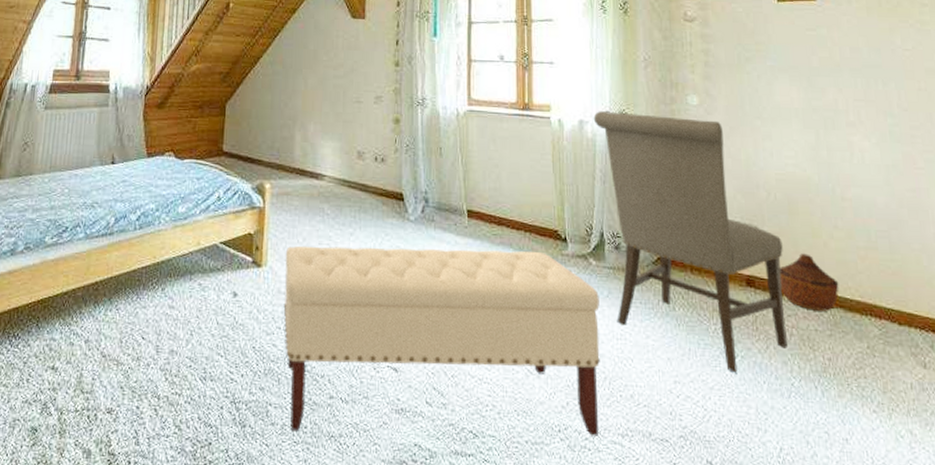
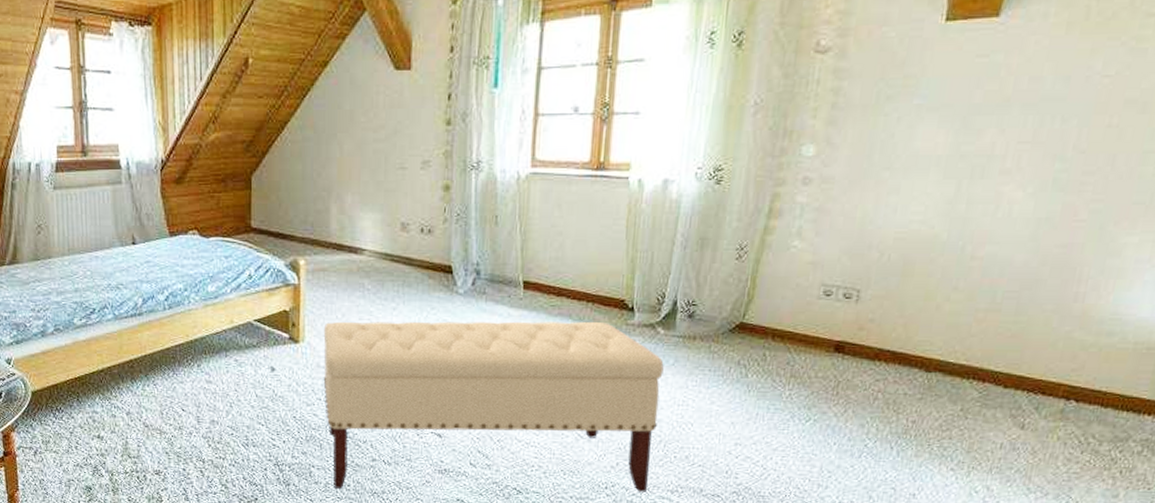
chair: present [593,111,789,373] -> none [680,168,887,435]
woven basket: present [779,253,839,311] -> none [874,317,944,375]

